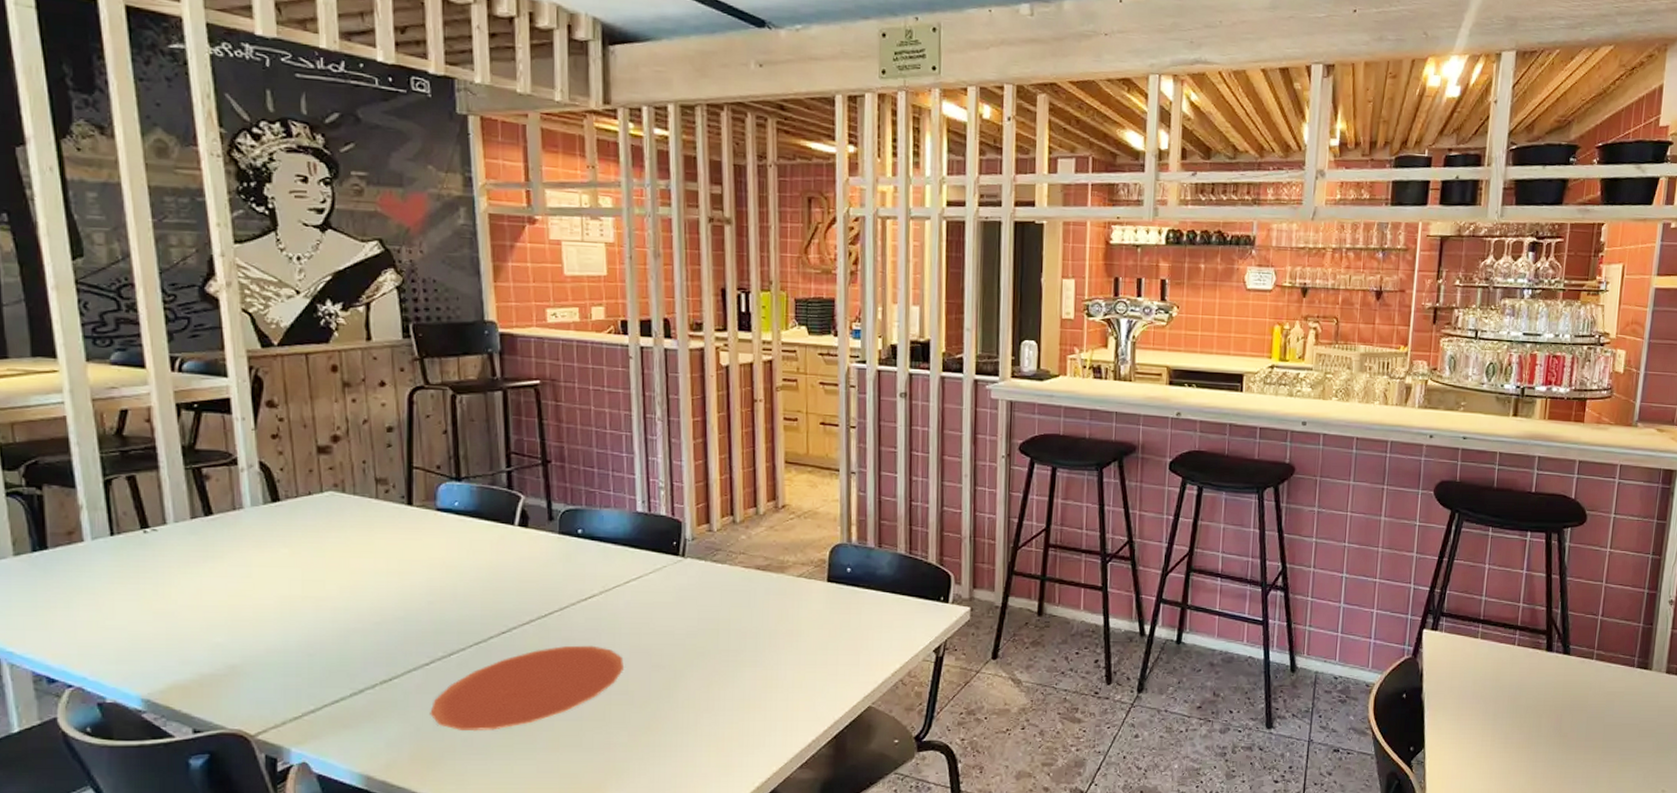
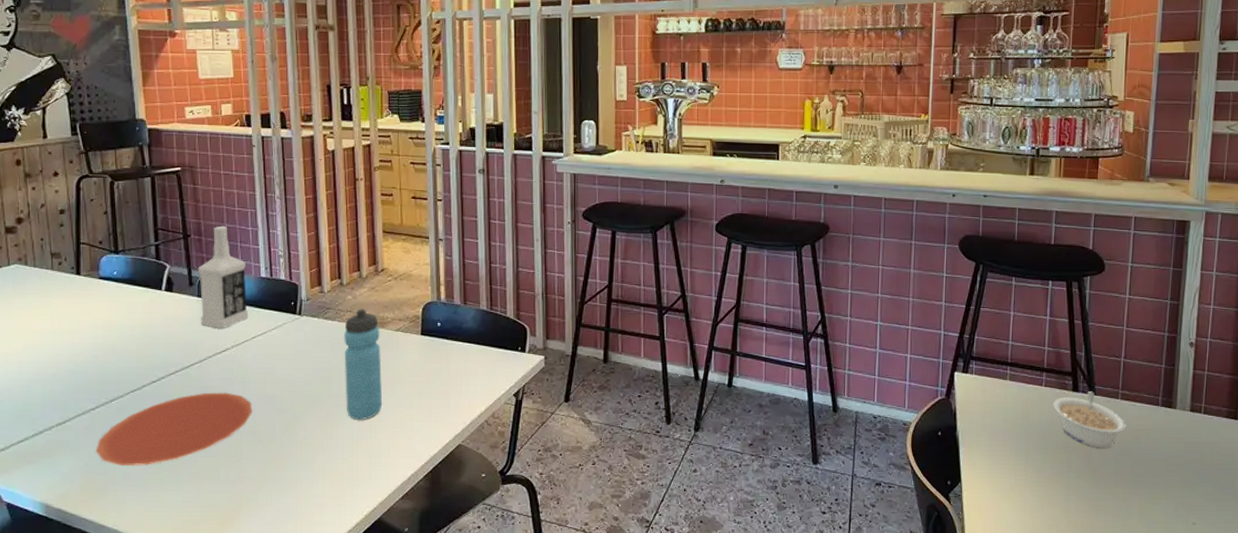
vodka: none [559,450,622,572] -> present [198,225,249,330]
water bottle: none [735,551,780,678] -> present [344,309,383,420]
legume: none [1525,651,1601,712] -> present [1053,391,1127,448]

